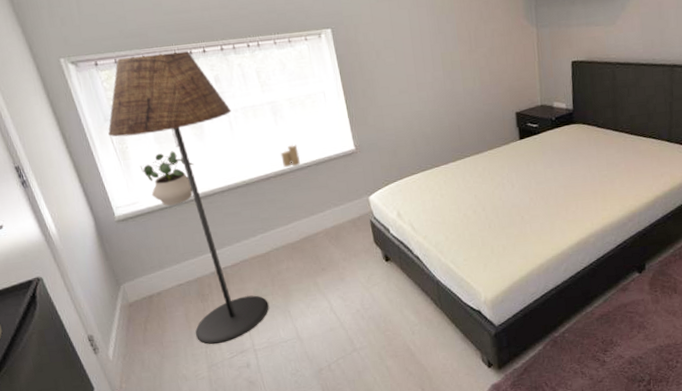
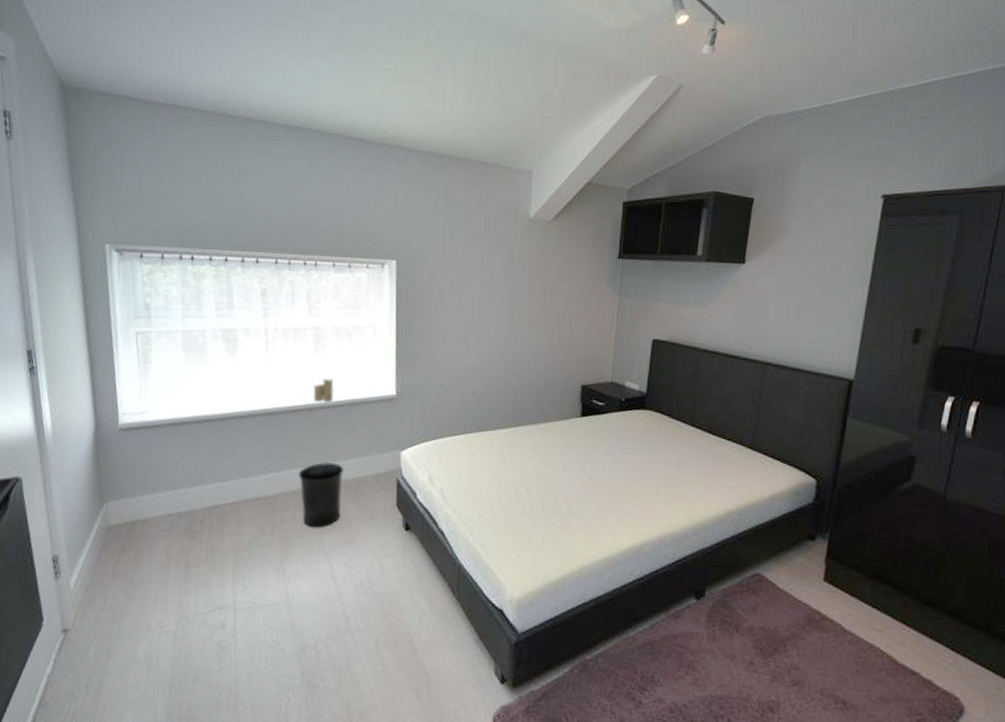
floor lamp: present [108,50,269,344] -> none [135,254,271,593]
potted plant: present [139,151,195,206] -> none [159,362,218,423]
waste bin: none [283,215,328,273] -> present [298,461,344,528]

